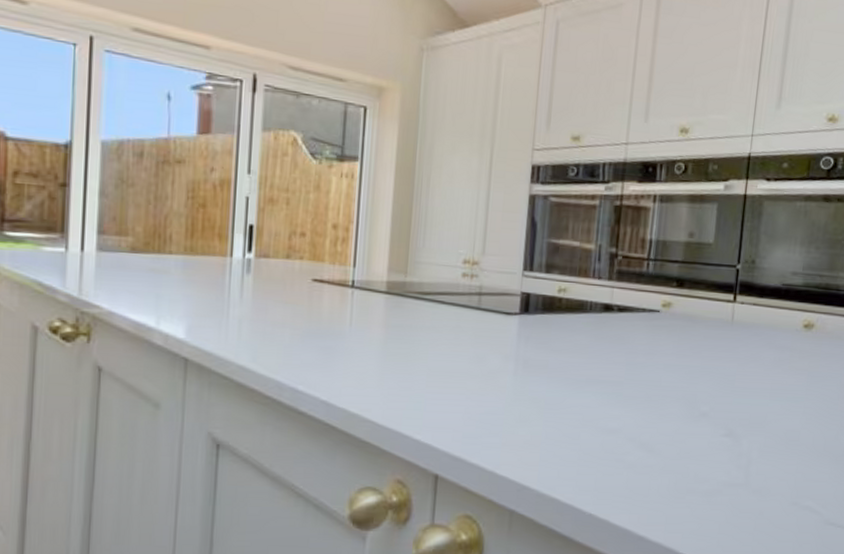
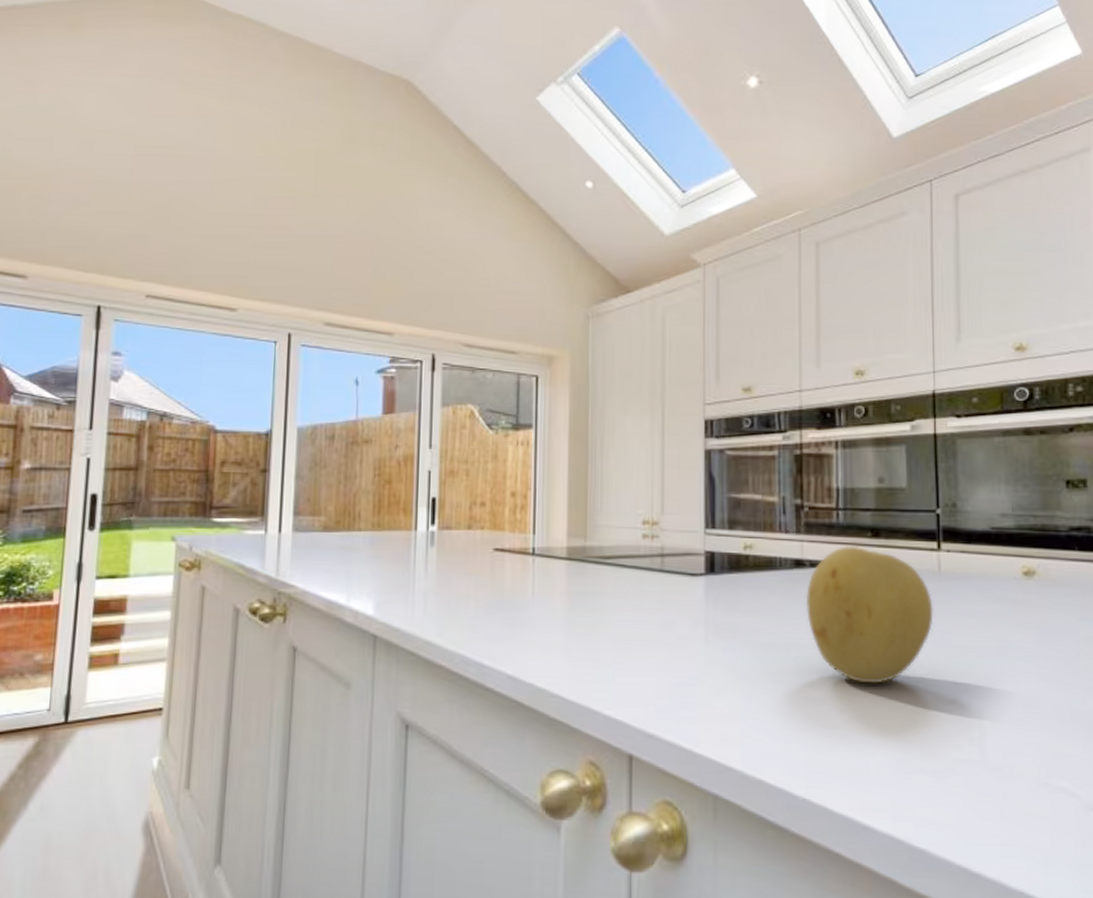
fruit: none [609,293,723,418] -> present [805,545,934,684]

